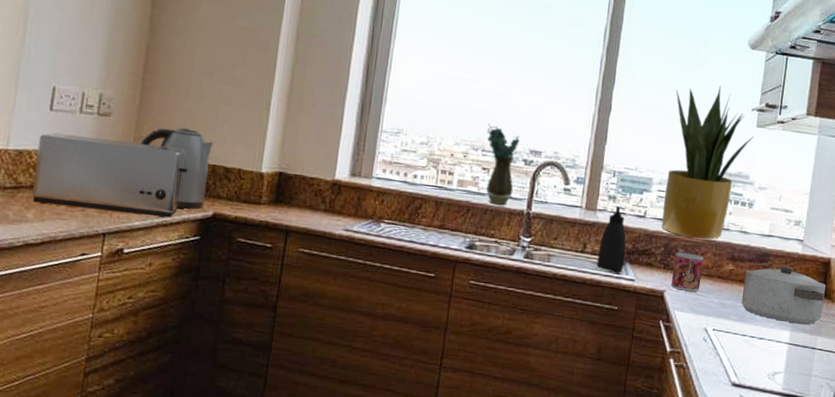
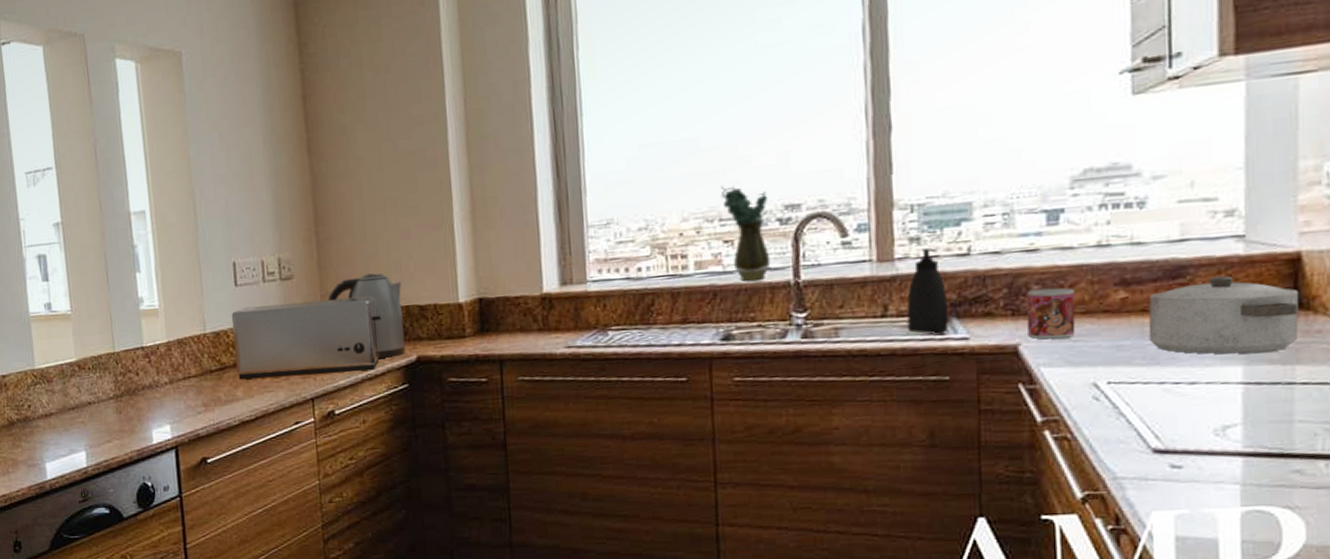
planter: present [662,85,754,240] -> none [987,53,1130,268]

